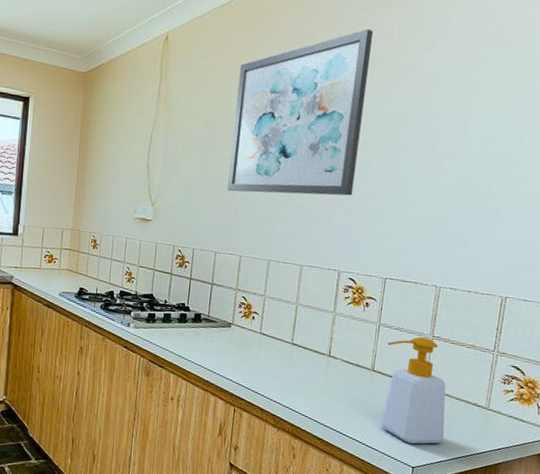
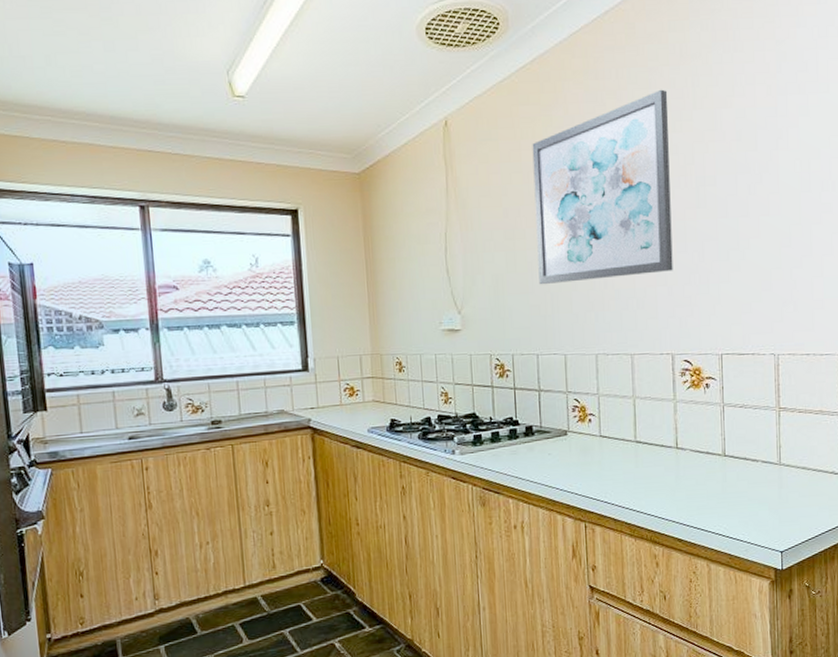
soap bottle: present [380,337,446,444] -> none [735,411,808,527]

